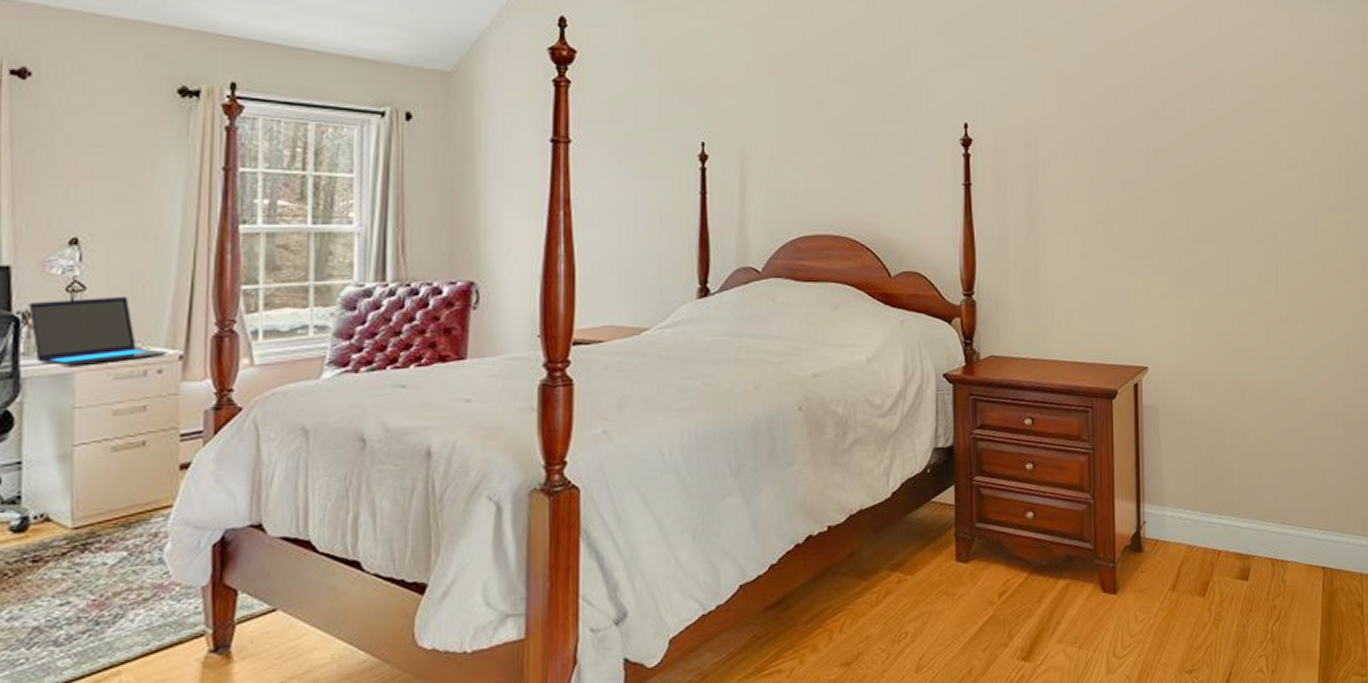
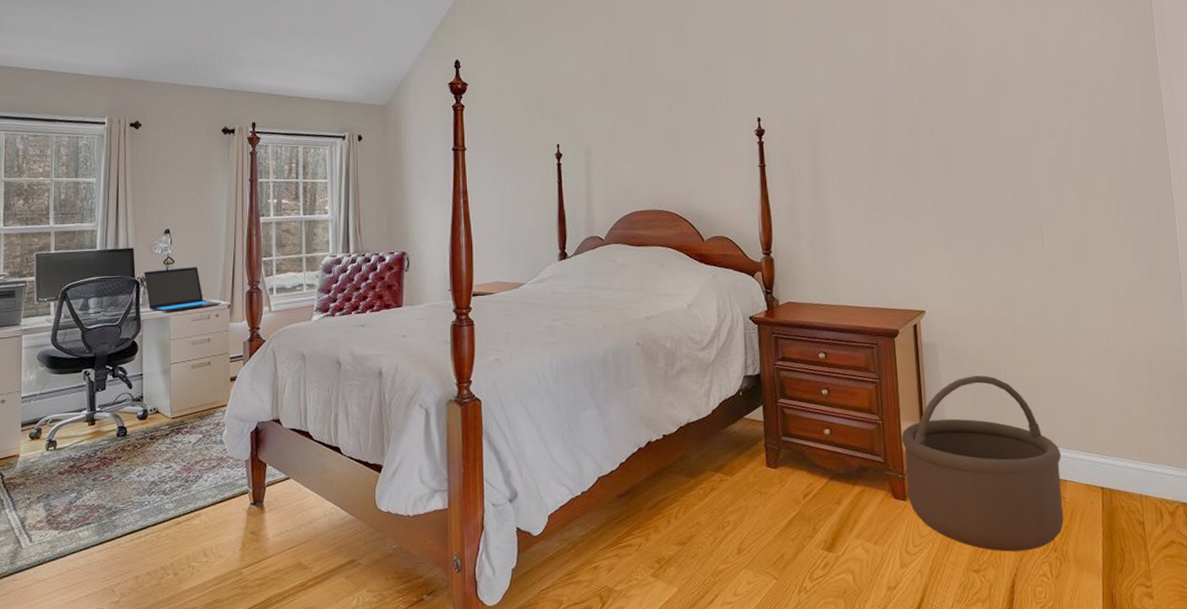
basket: none [1114,443,1285,647] -> present [901,375,1064,552]

